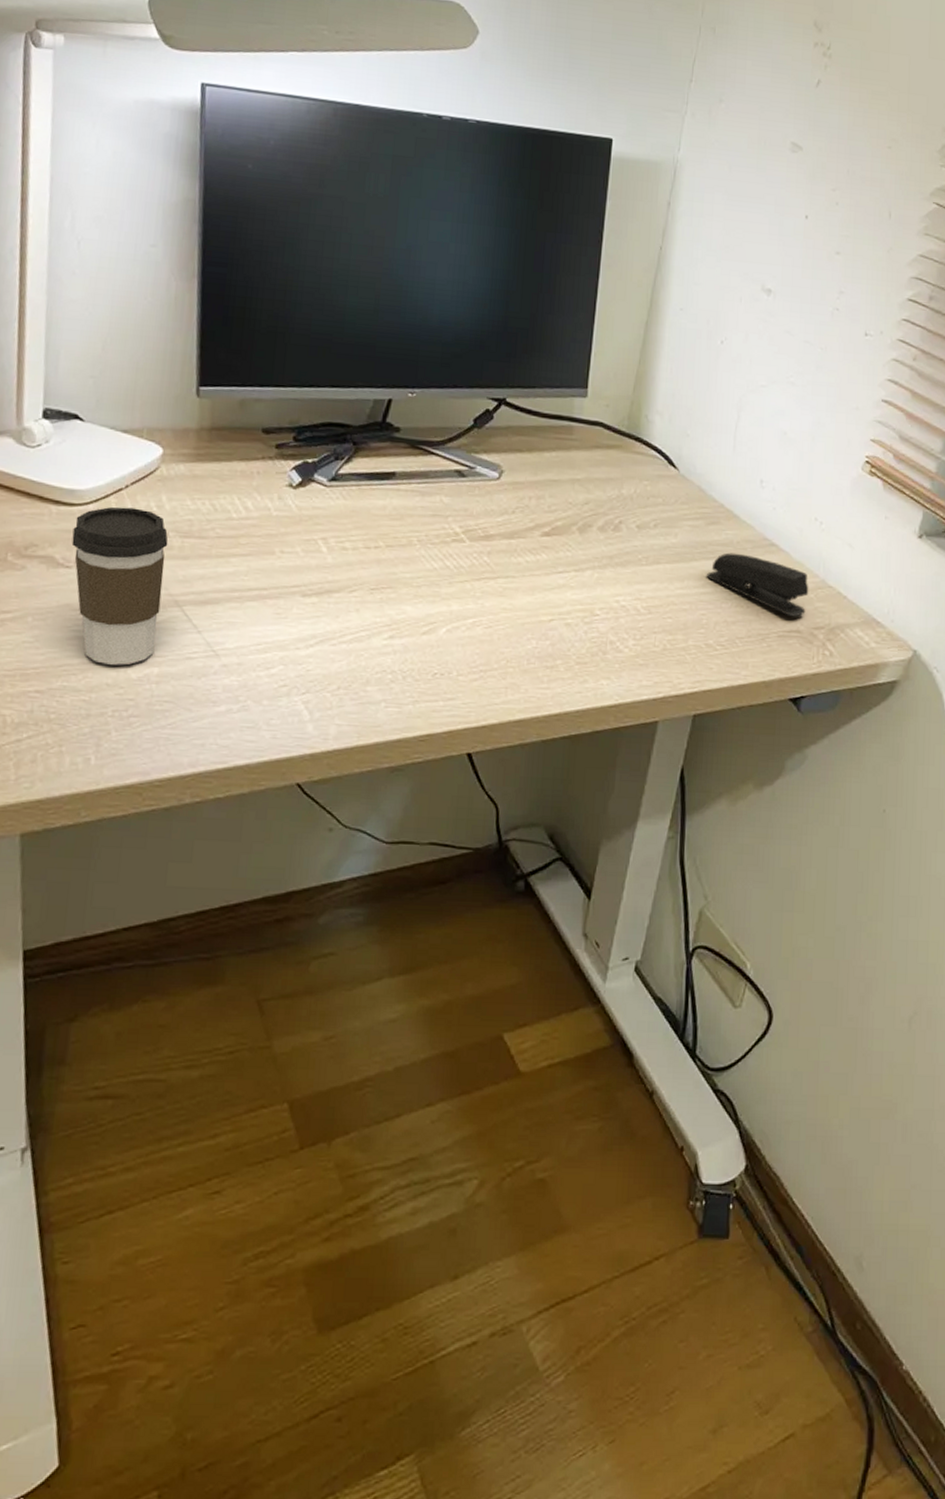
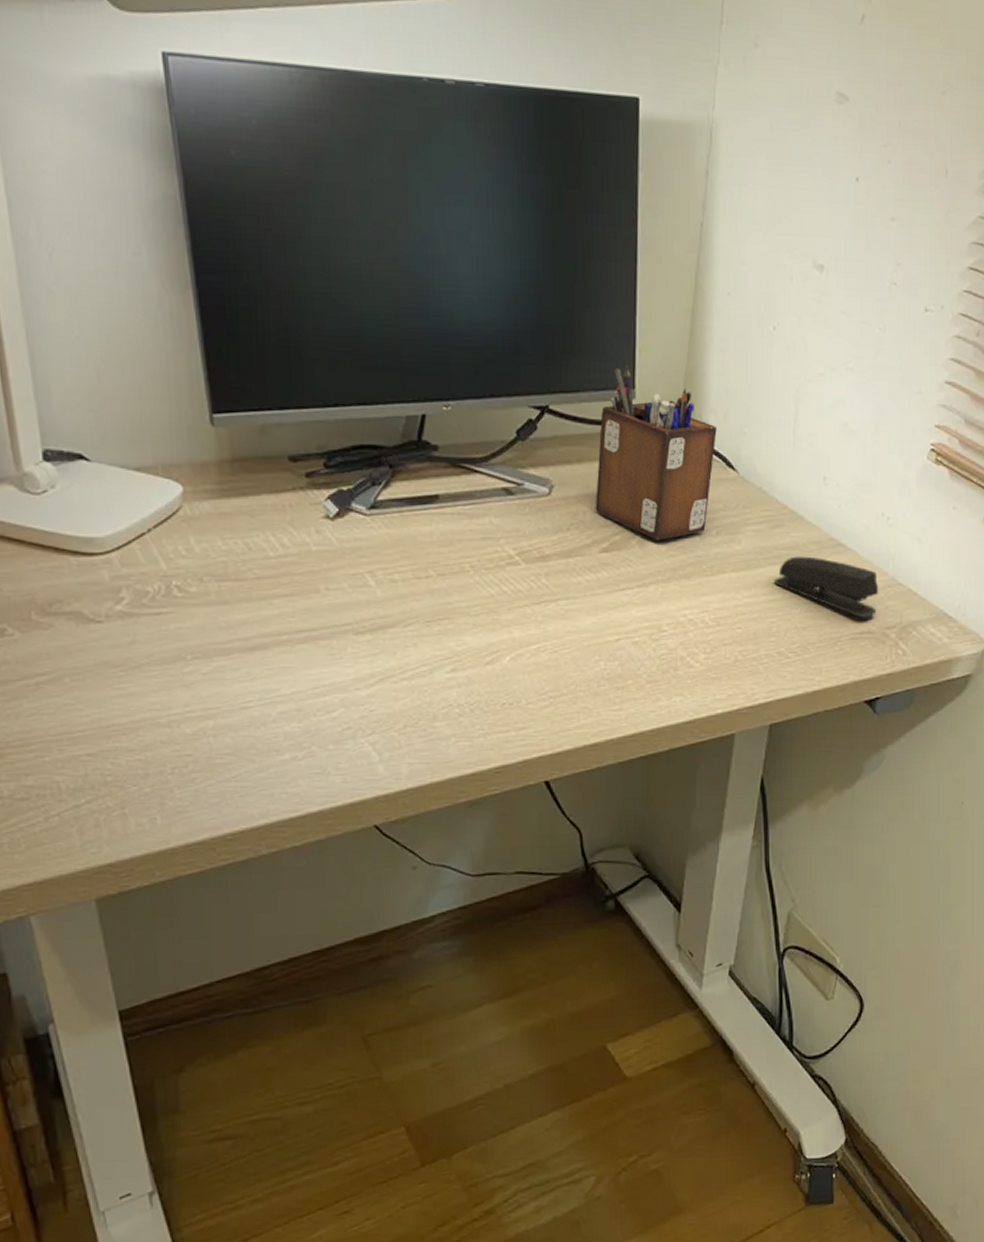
coffee cup: present [71,506,168,665] -> none [98,553,206,721]
desk organizer: none [540,367,662,529] -> present [595,365,717,540]

